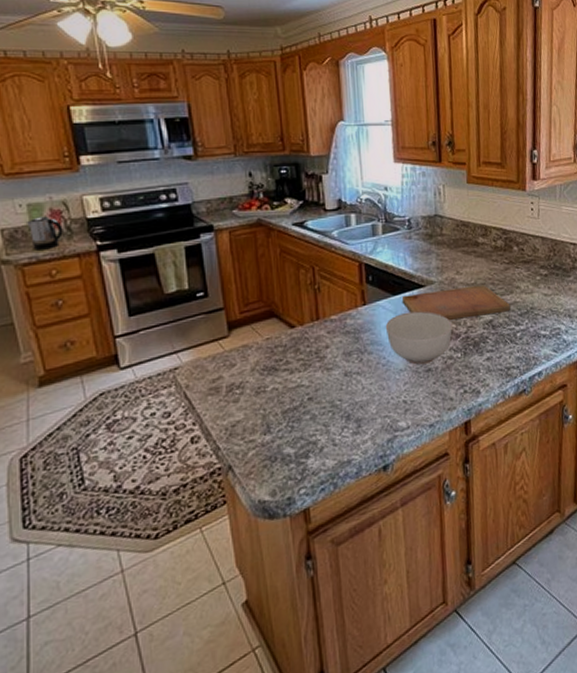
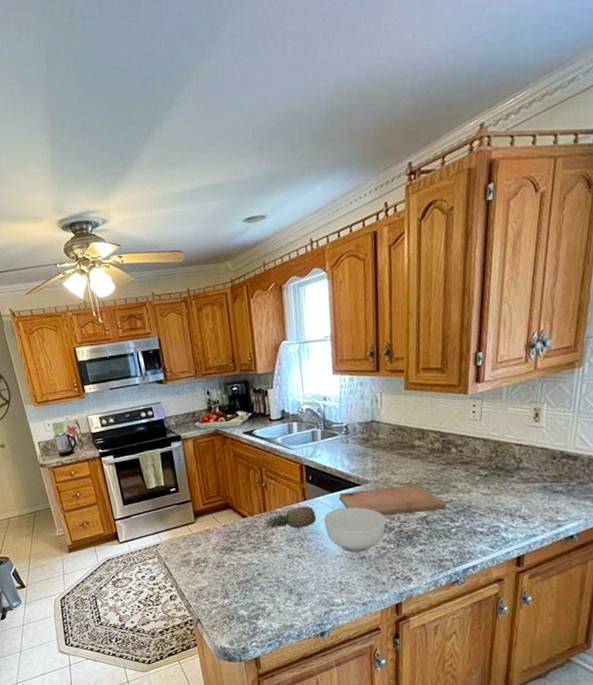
fruit: none [316,311,378,345] -> present [263,506,317,532]

